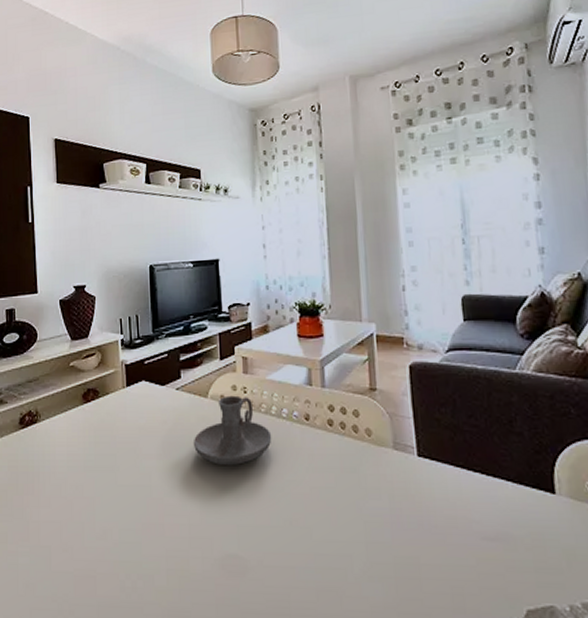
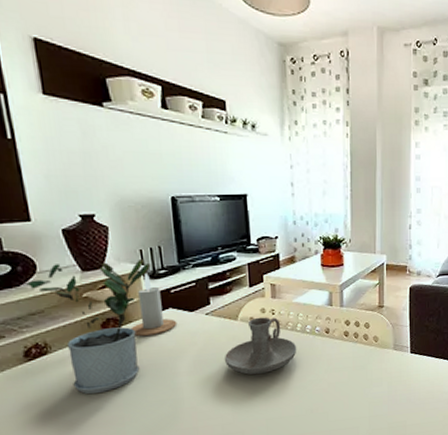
potted plant: none [28,327,128,470] -> present [26,258,150,395]
candle: none [107,342,149,409] -> present [131,272,177,336]

